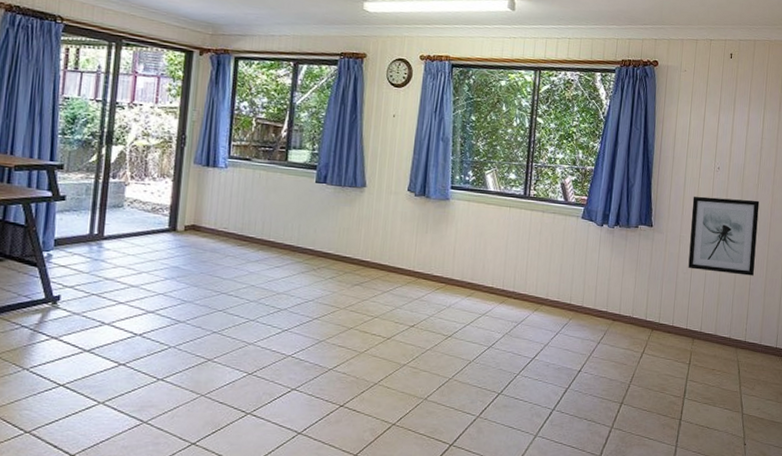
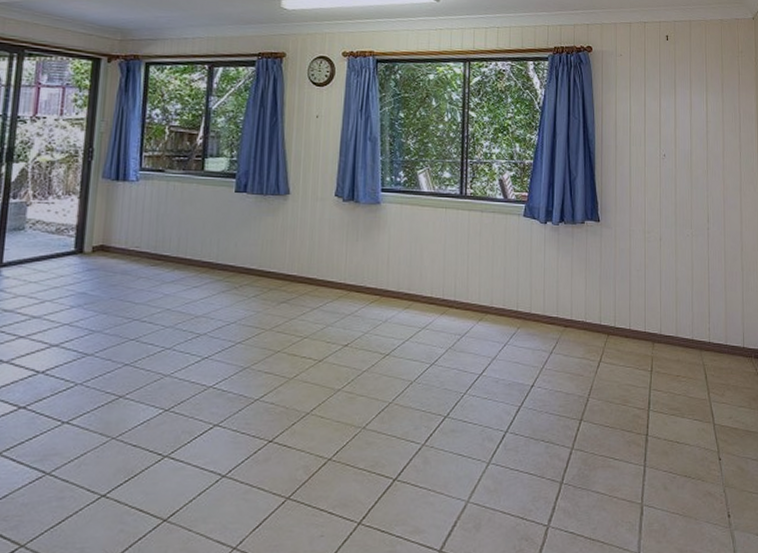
wall art: present [688,196,760,276] -> none [640,186,712,270]

